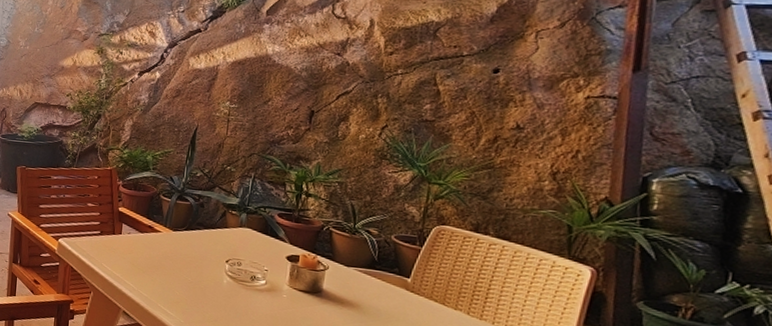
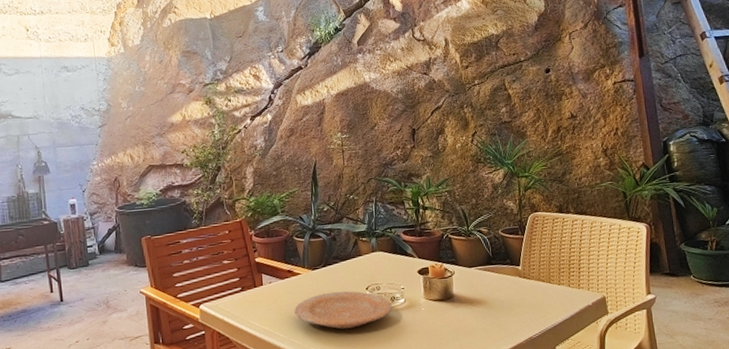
plate: none [148,255,251,297] -> present [294,291,392,330]

